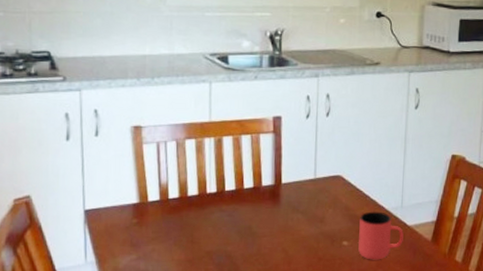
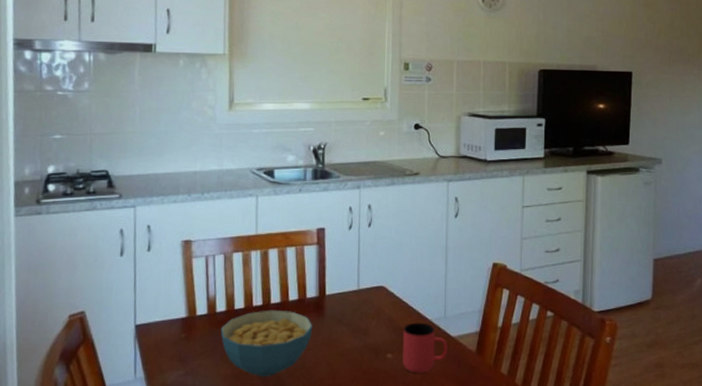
cereal bowl: none [173,197,269,262] -> present [220,310,313,376]

